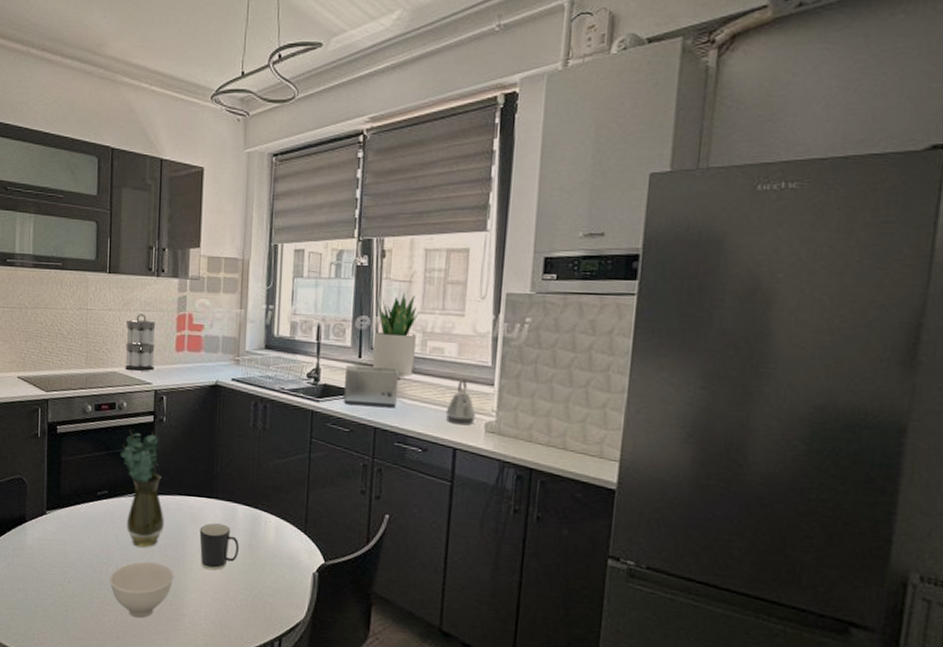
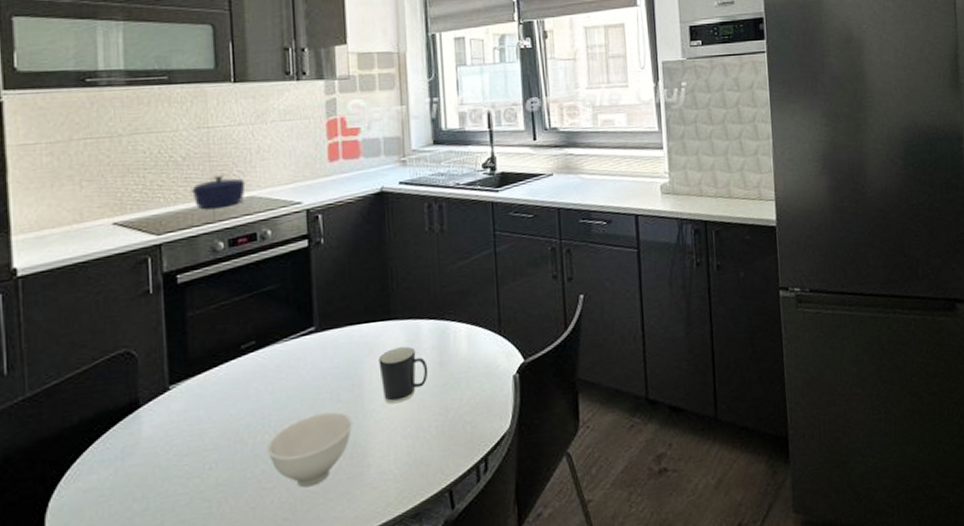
cooking pot: none [72,351,111,378] -> present [192,176,246,210]
vase: present [119,430,164,548] -> none [267,257,334,400]
spice rack: present [125,314,156,372] -> none [263,125,303,193]
toaster: present [343,364,401,408] -> none [521,145,577,190]
planter: present [372,292,419,377] -> none [545,70,589,153]
kettle: present [445,378,477,426] -> none [623,145,652,192]

